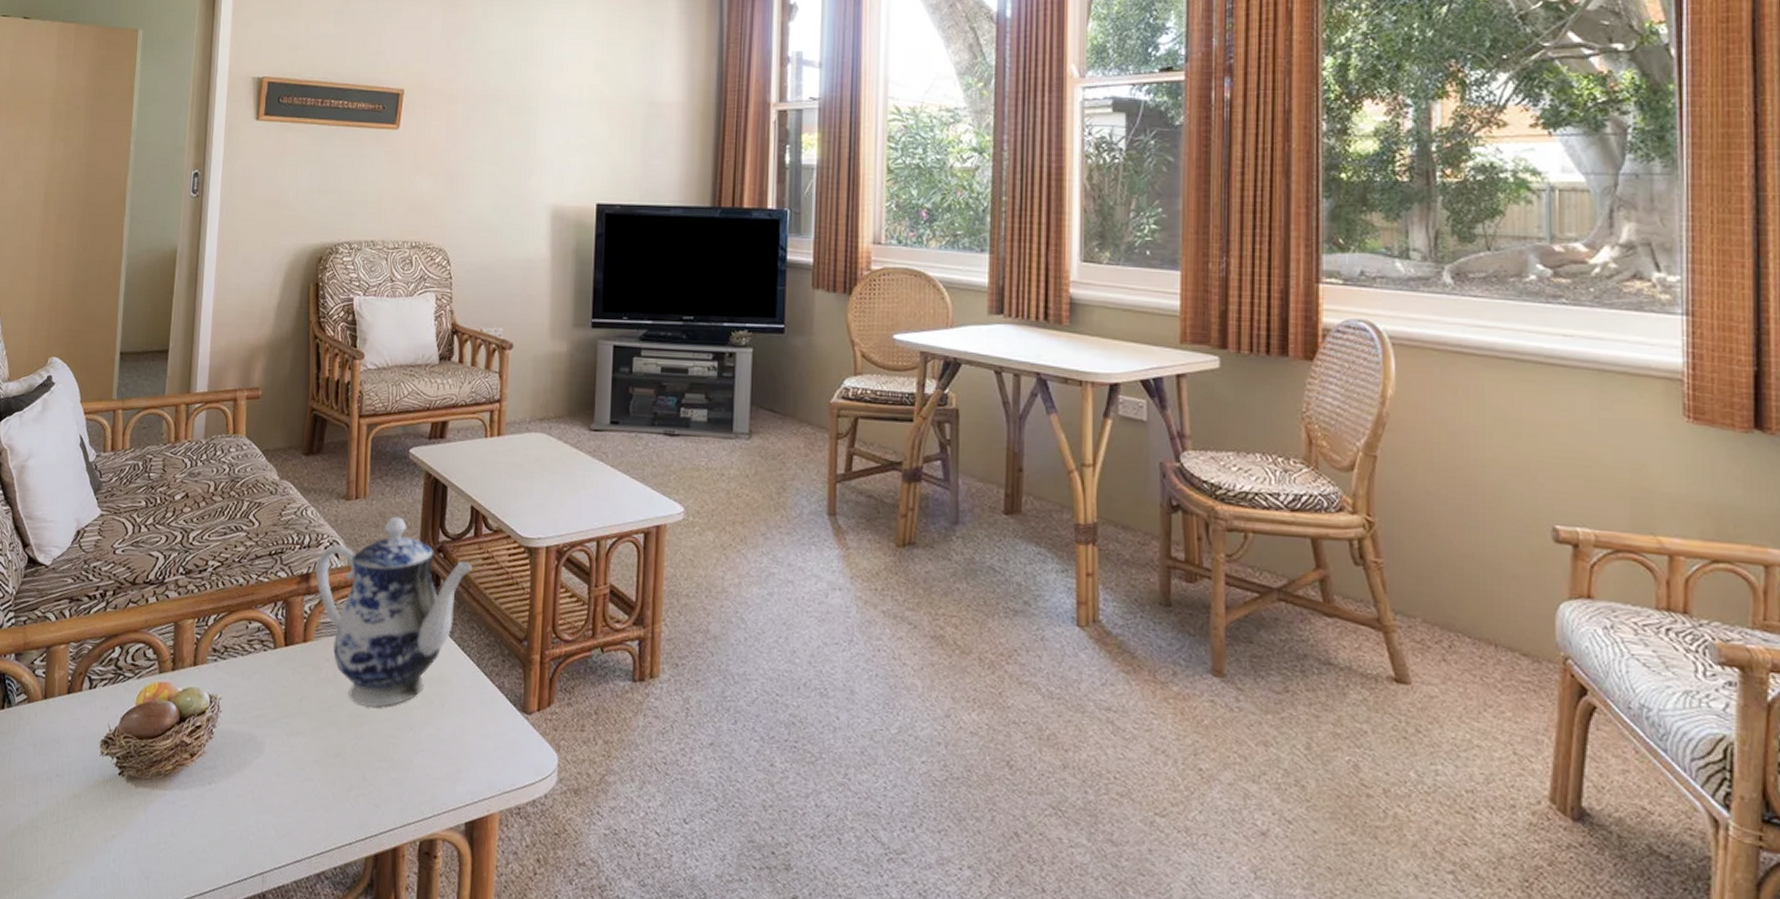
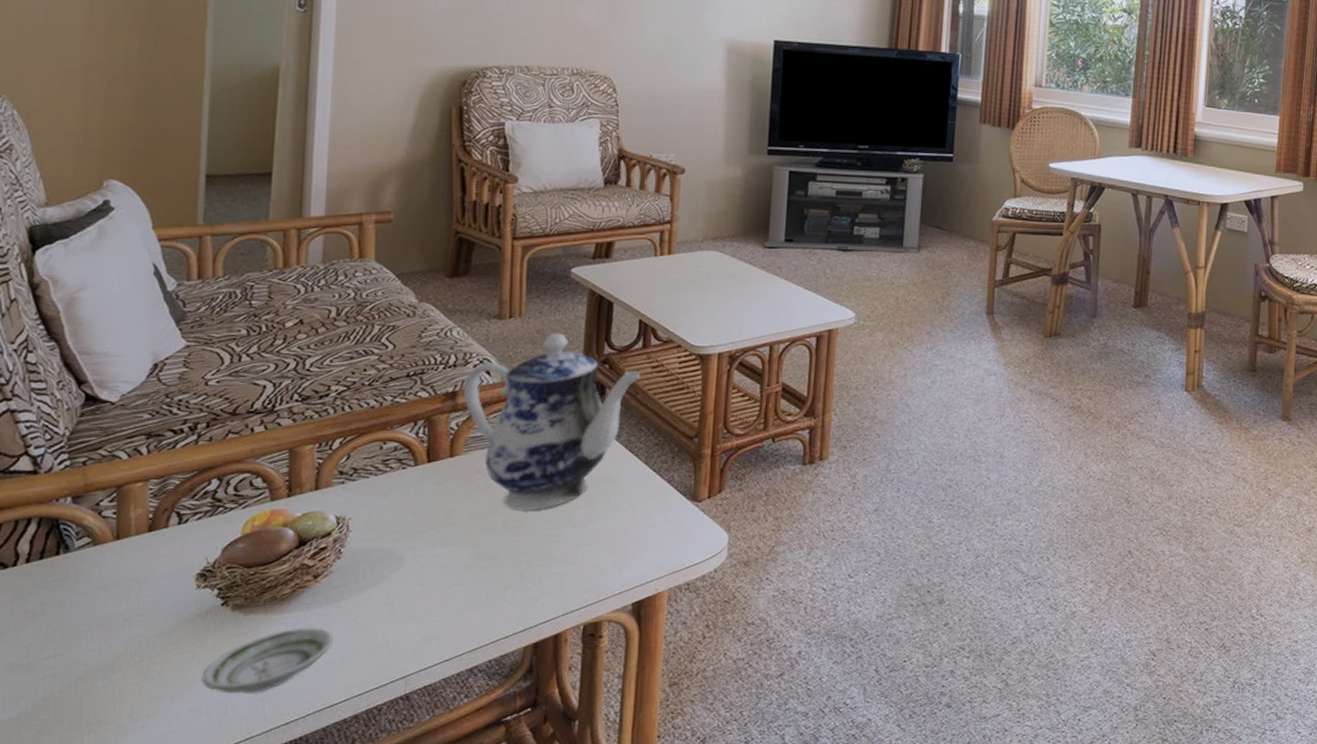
saucer: none [101,807,204,869] -> present [201,628,333,694]

